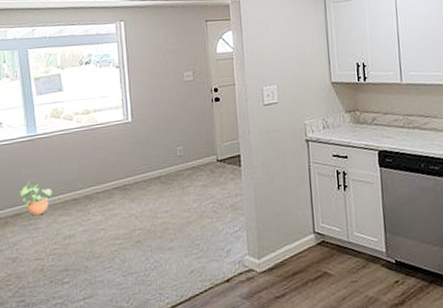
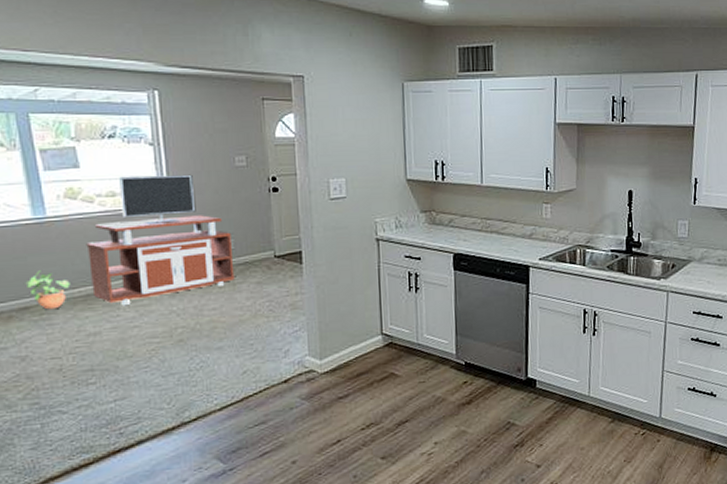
tv stand: none [66,90,184,210] -> present [86,174,235,305]

